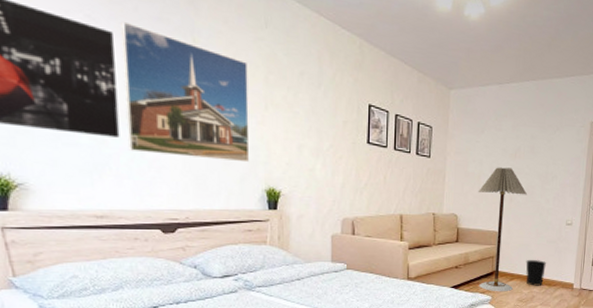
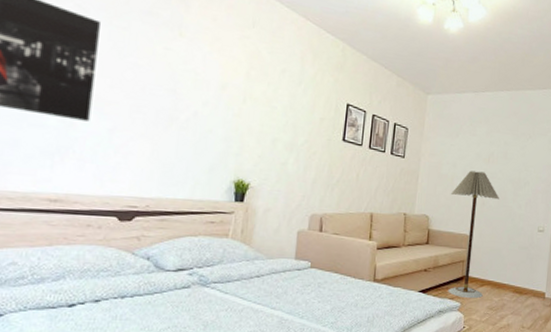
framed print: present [121,21,250,163] -> none [96,12,231,153]
wastebasket: present [526,260,546,286] -> none [496,266,517,294]

